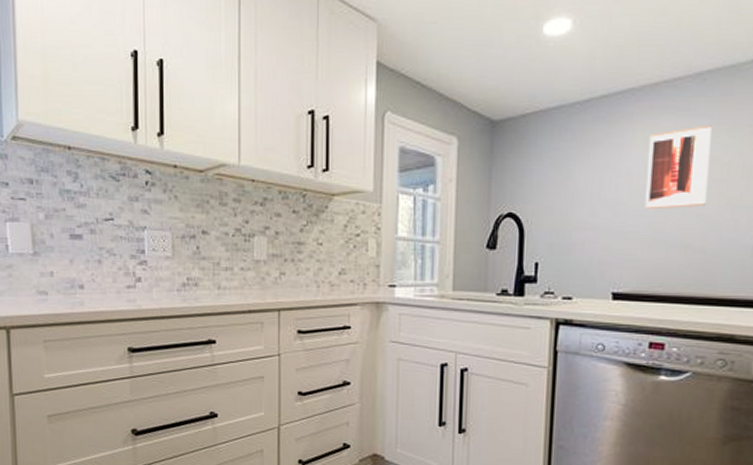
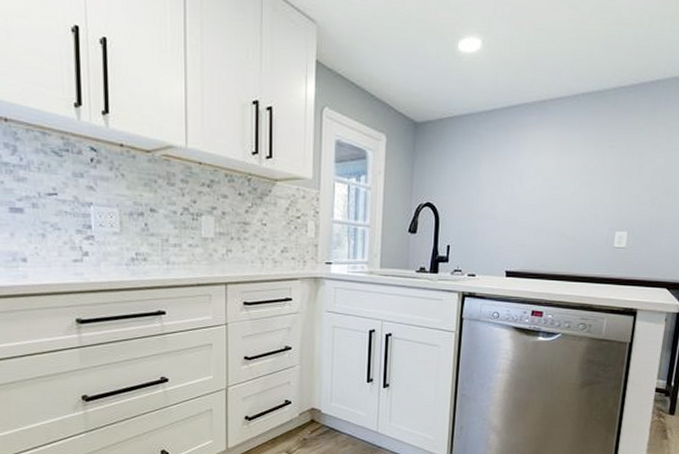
wall art: present [644,125,712,210] -> none [532,138,583,205]

